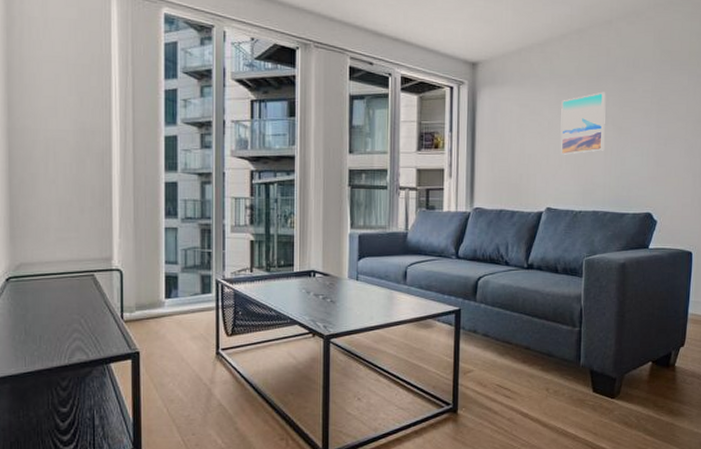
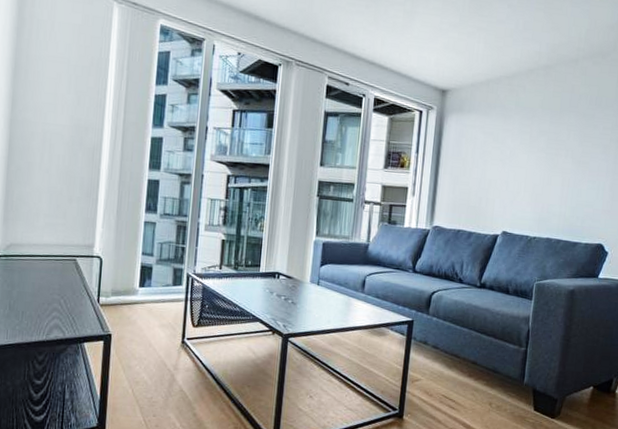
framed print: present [560,92,606,155] -> none [520,126,568,183]

